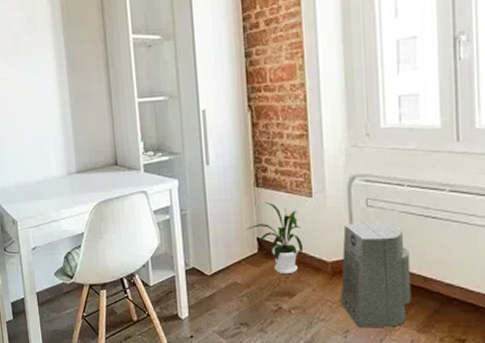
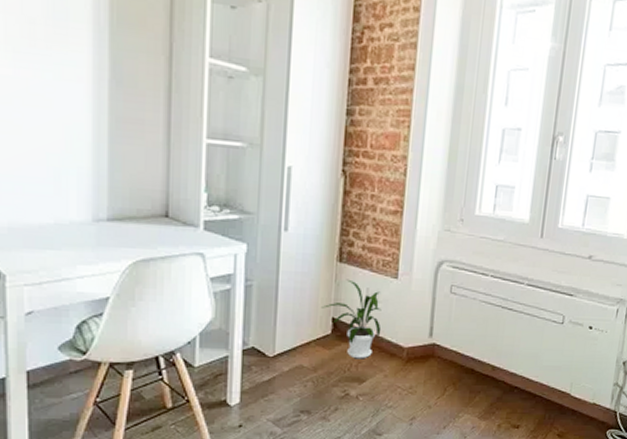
air purifier: present [340,221,411,327] -> none [411,308,483,414]

